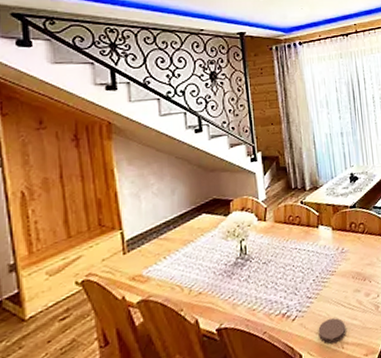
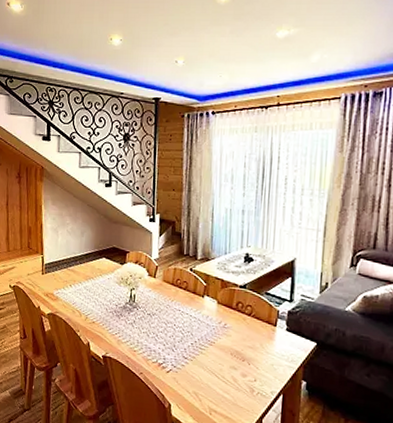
coaster: present [318,318,346,344] -> none [189,383,217,407]

